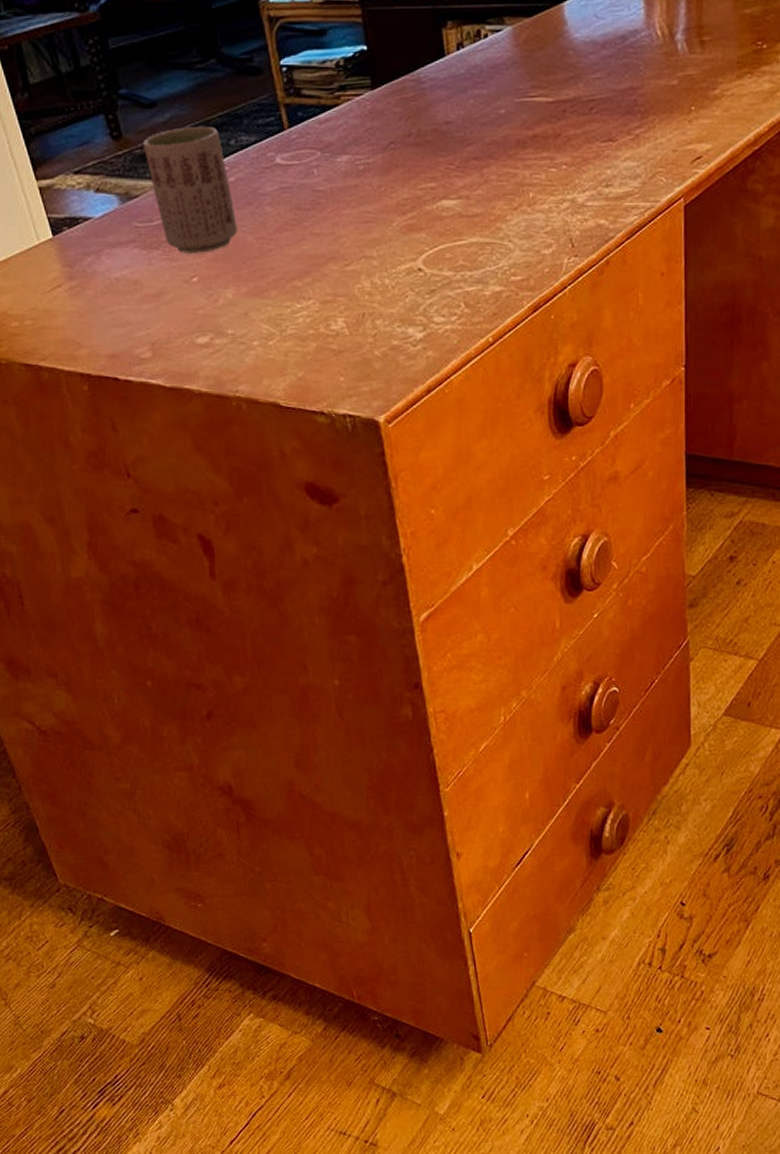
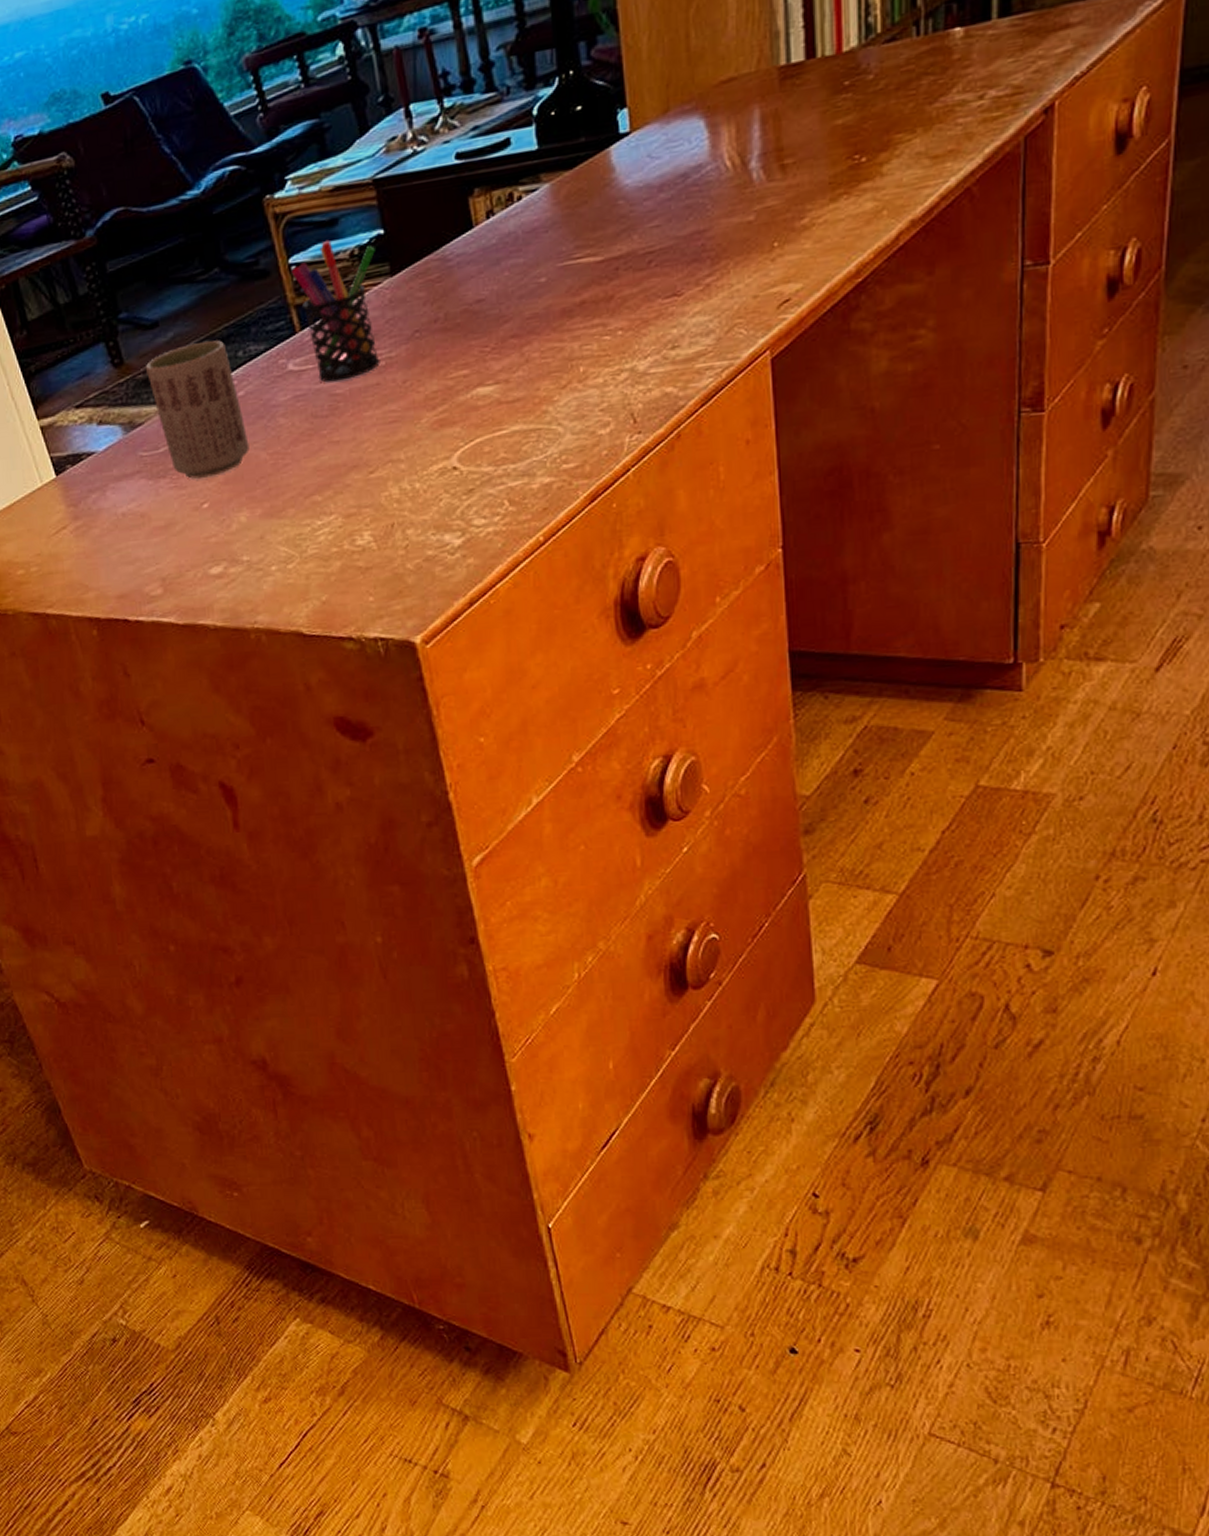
pen holder: none [282,48,359,179] -> present [291,239,380,383]

